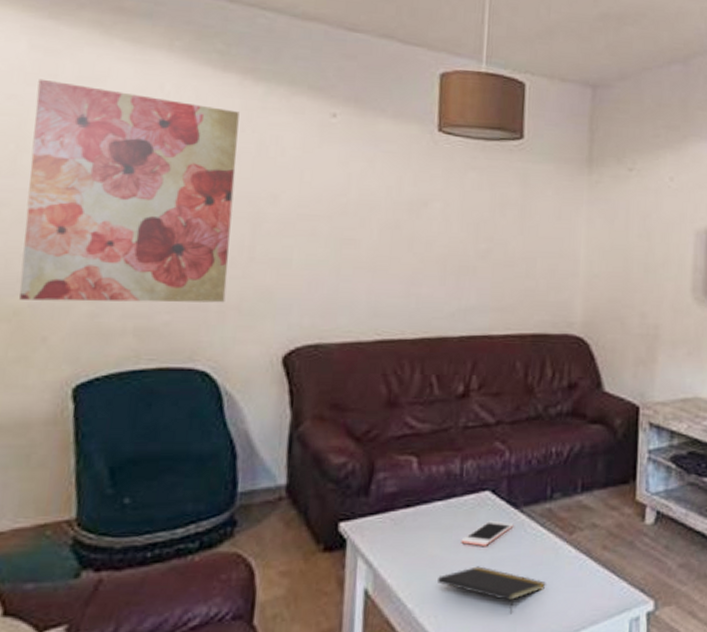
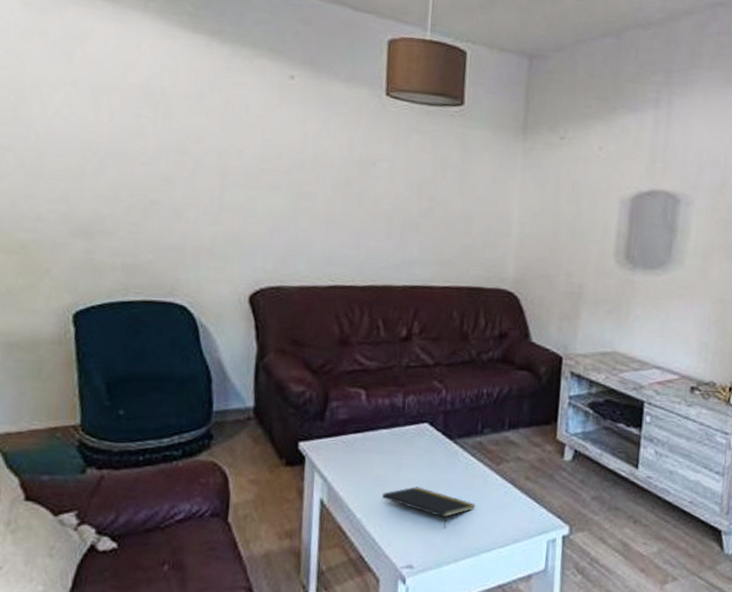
wall art: present [19,78,240,303] -> none [25,35,208,246]
cell phone: present [461,520,514,546] -> none [402,448,449,470]

